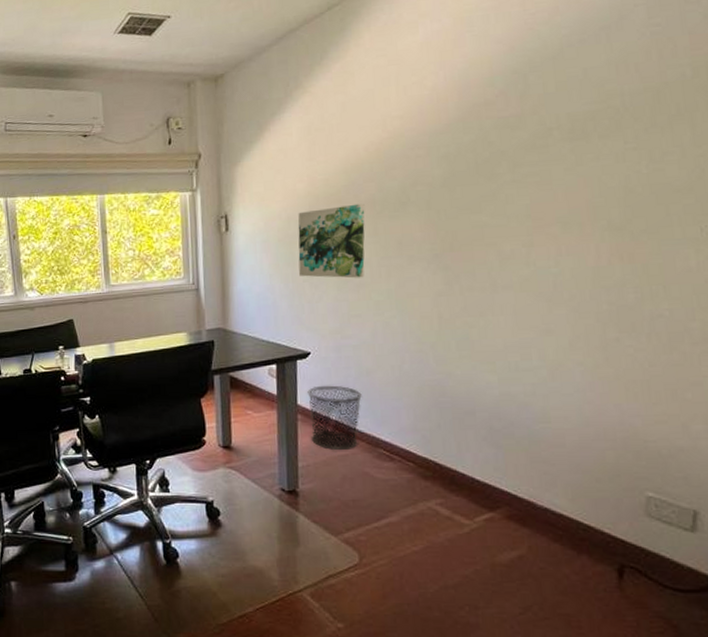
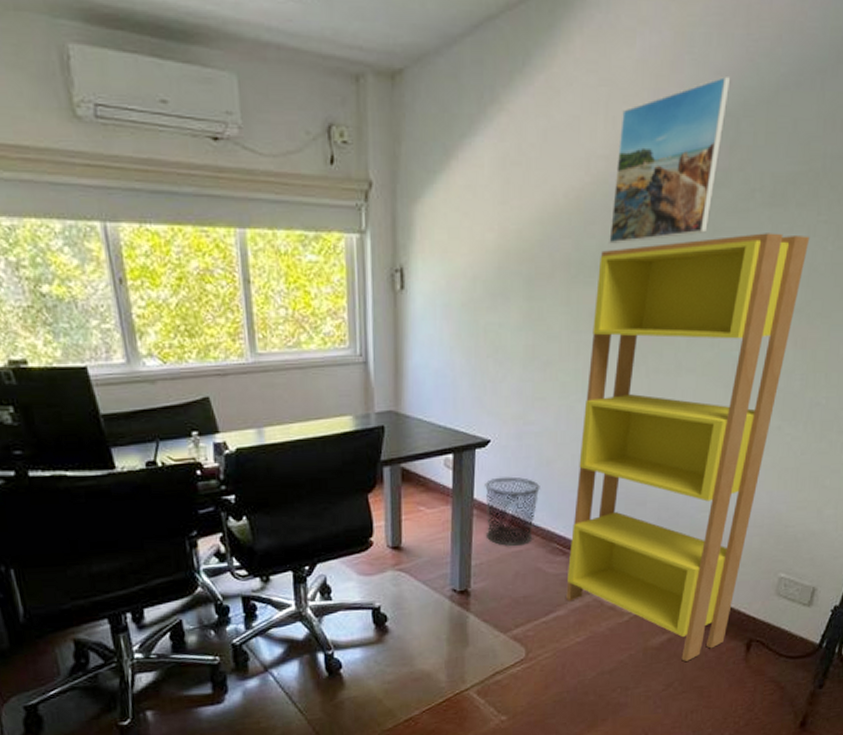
wall art: present [298,203,365,279] -> none [483,264,559,355]
bookcase: none [397,162,620,583] -> present [566,233,810,661]
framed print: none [409,43,513,184] -> present [609,75,731,244]

